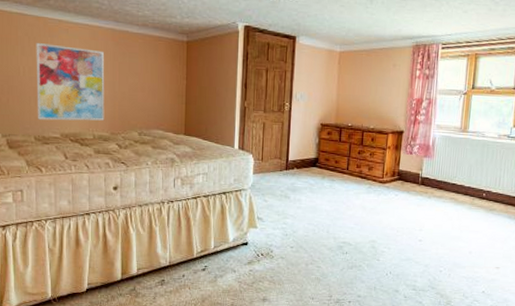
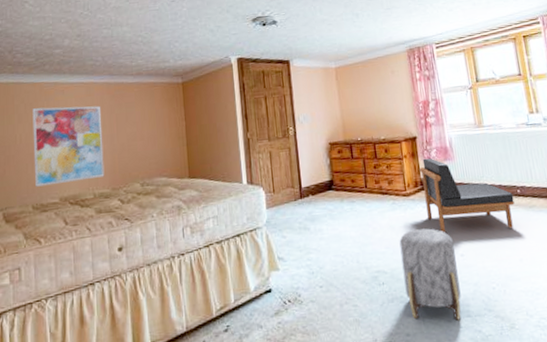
stool: none [364,213,415,292] -> present [399,228,461,321]
armless chair: none [398,152,479,225] -> present [419,158,515,233]

